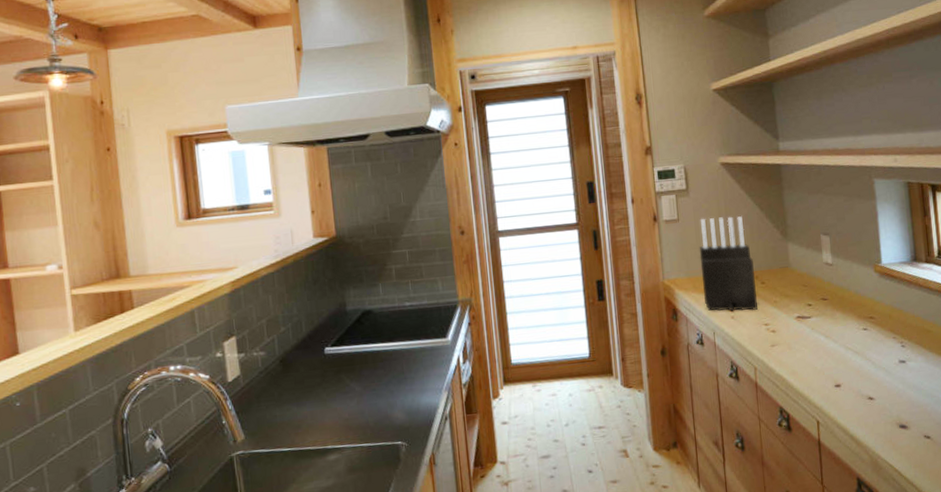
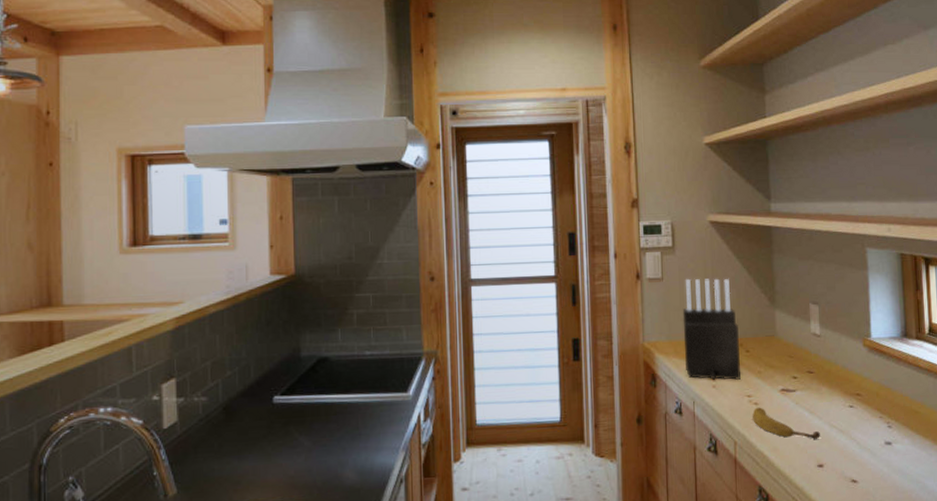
fruit: none [770,334,836,362] -> present [752,407,820,439]

